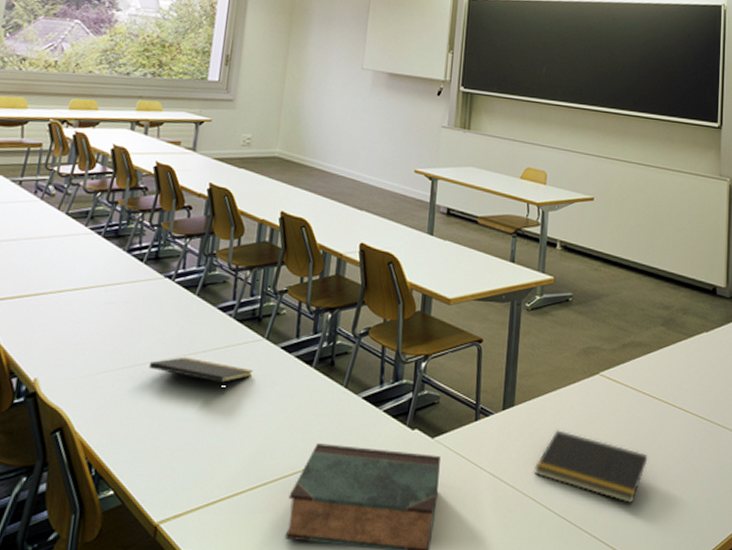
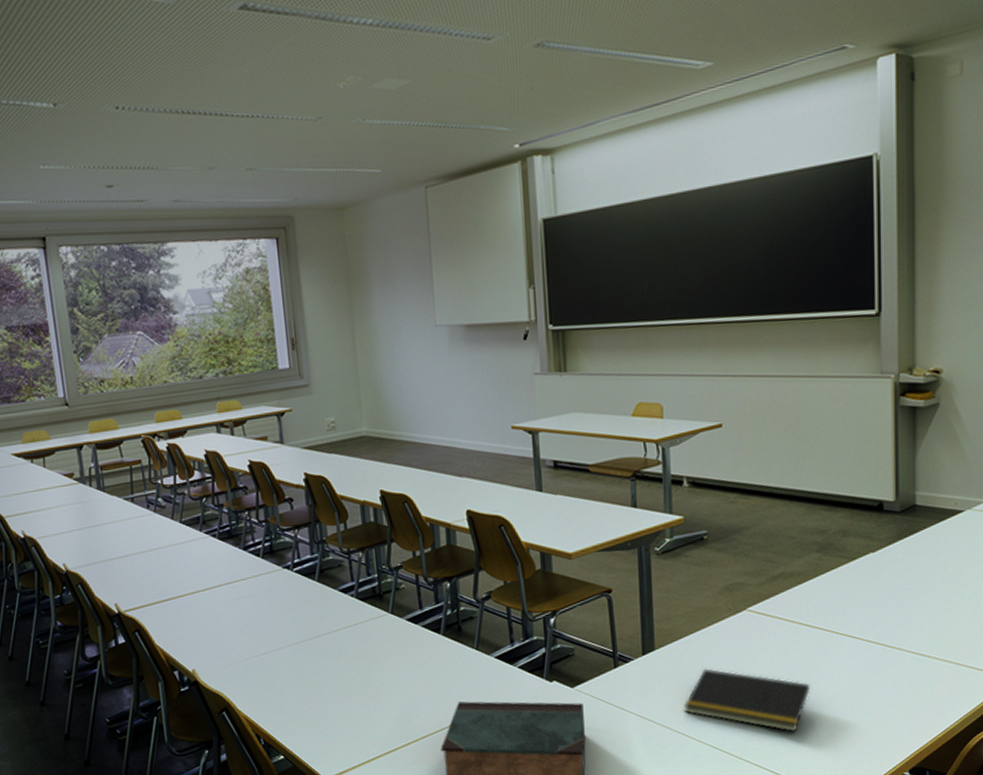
notepad: present [148,356,254,395] -> none [287,637,385,667]

